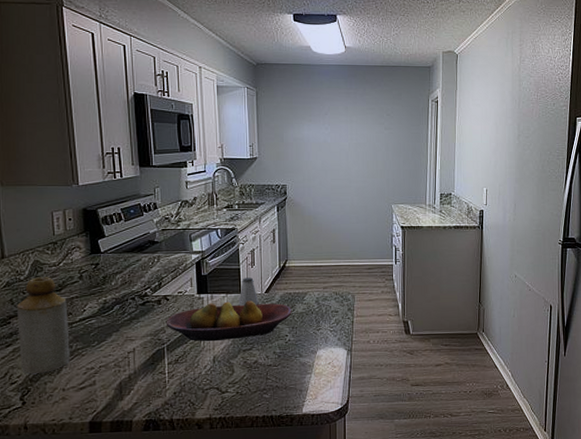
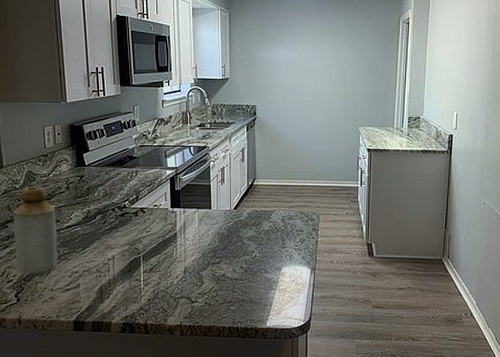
fruit bowl: present [166,301,292,342] -> none [142,216,259,254]
saltshaker: present [238,277,259,307] -> none [209,194,228,222]

